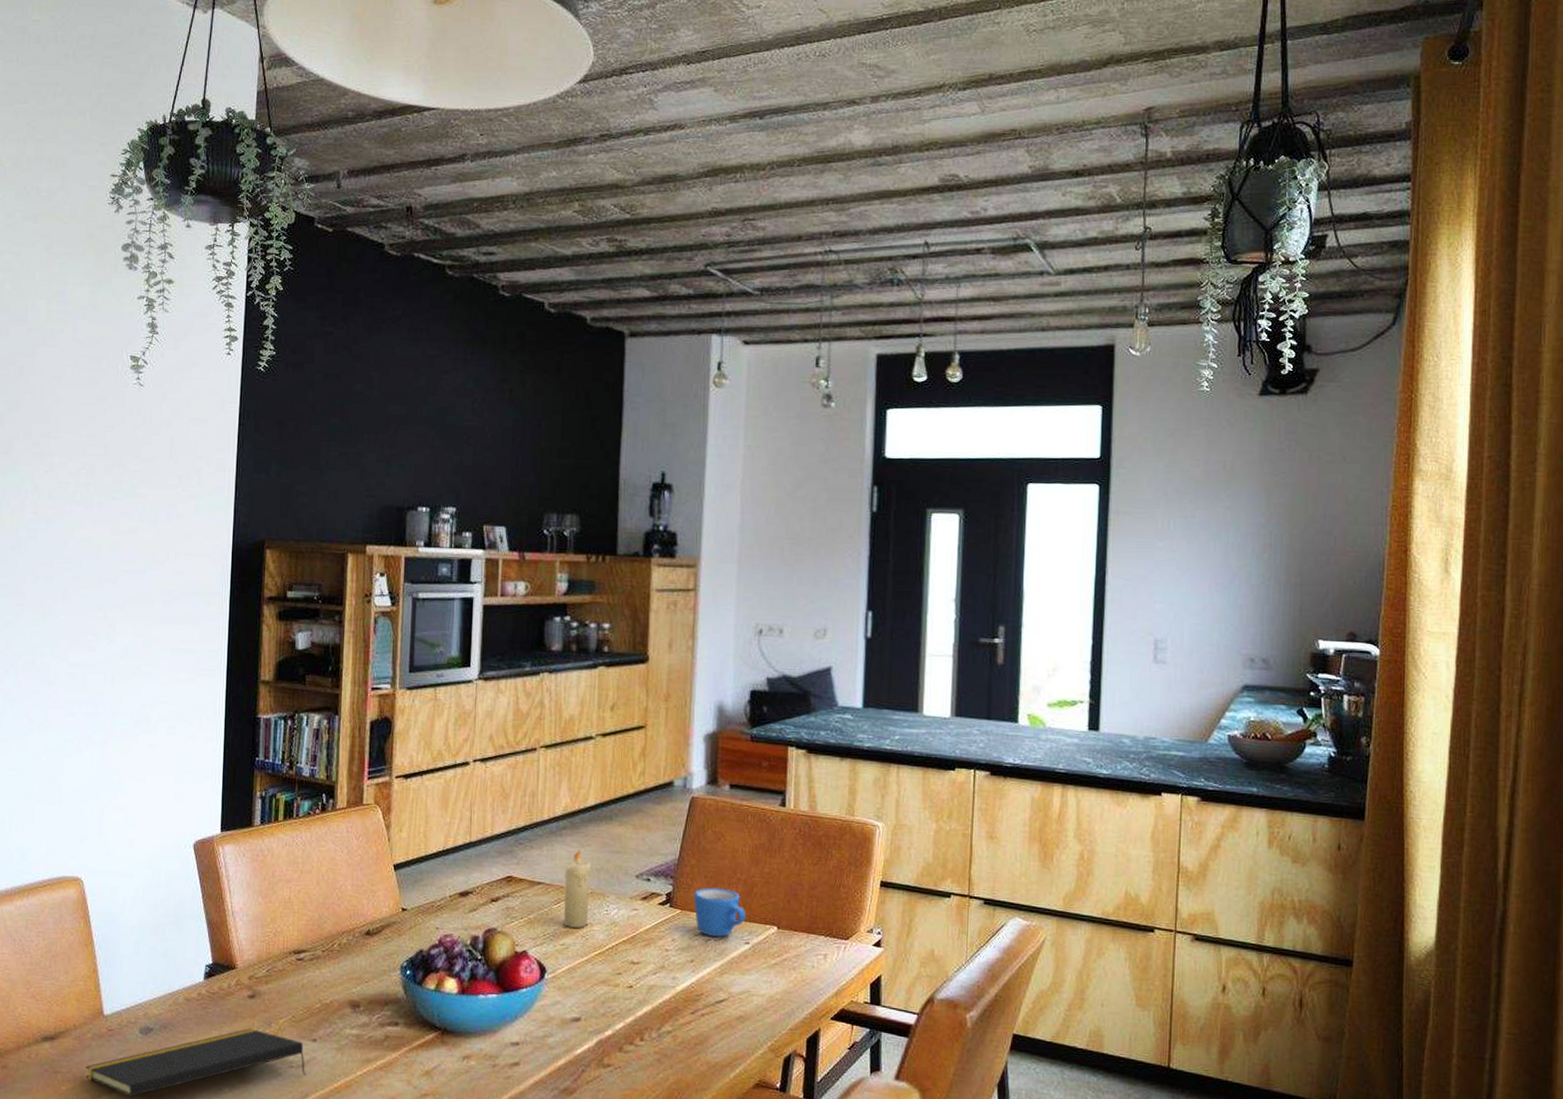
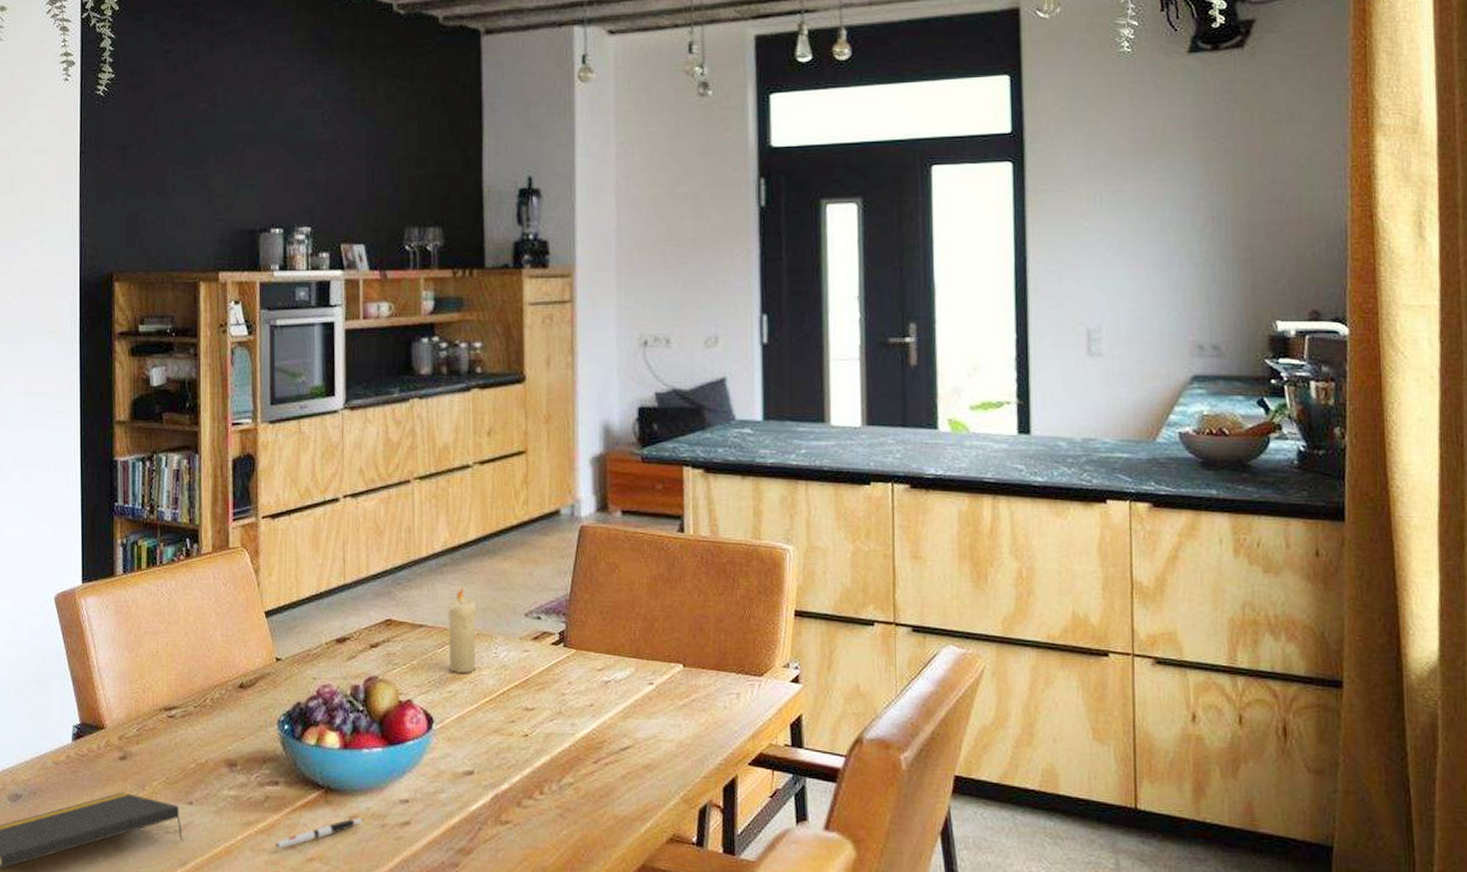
pen: none [392,1058,477,1085] -> present [275,818,364,849]
mug: present [694,887,746,937] -> none [589,624,648,678]

